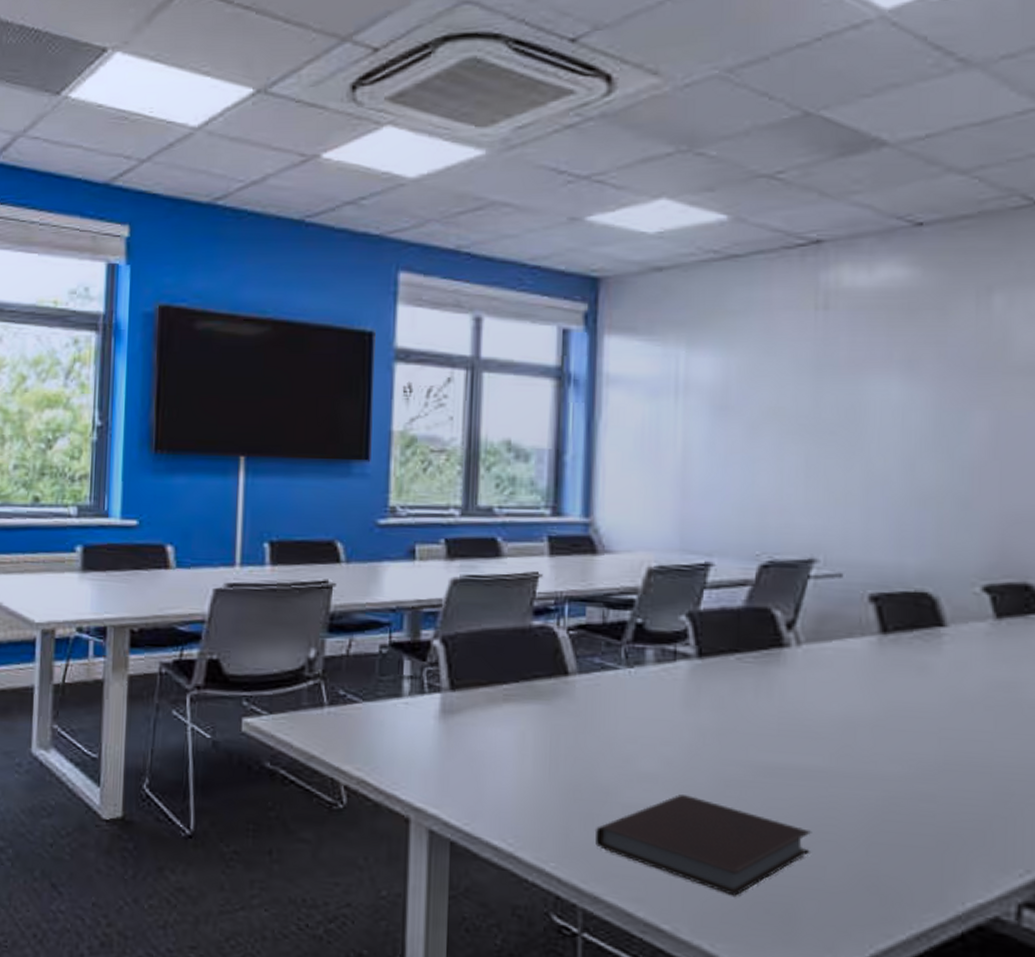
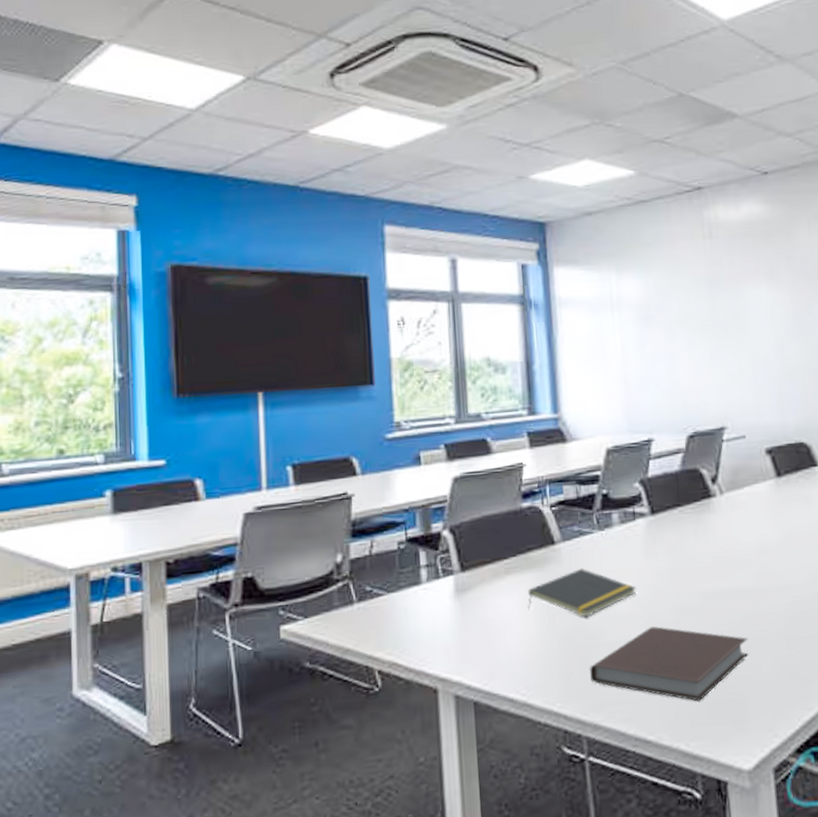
notepad: none [527,708,667,769] -> present [528,568,636,617]

